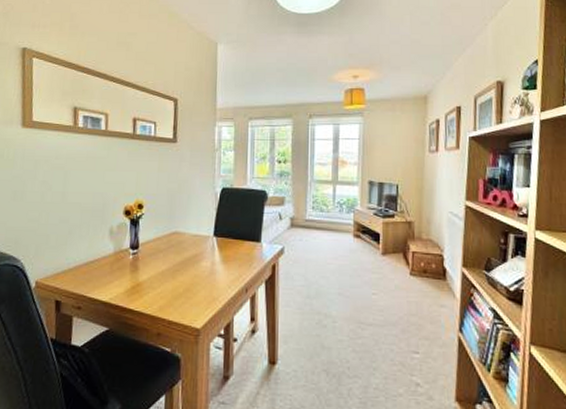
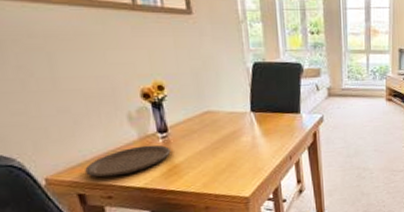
plate: none [66,260,138,287] -> present [85,145,171,177]

